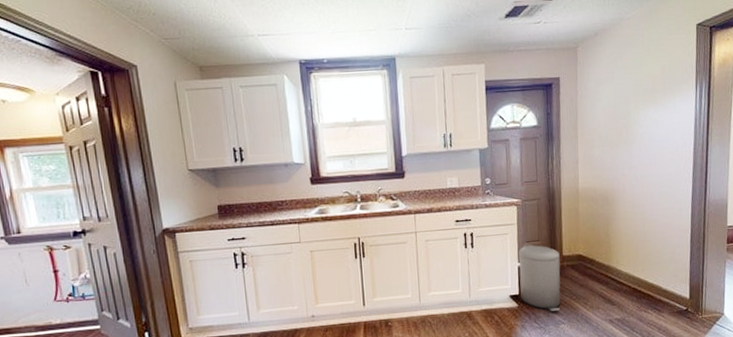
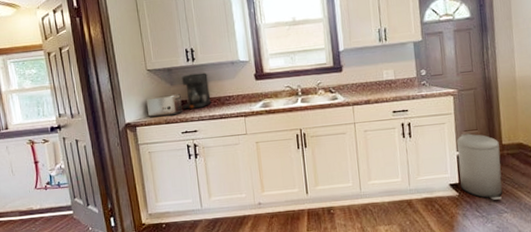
toaster: none [187,196,230,223] -> present [146,93,183,118]
coffee maker: none [228,175,262,215] -> present [181,73,211,110]

